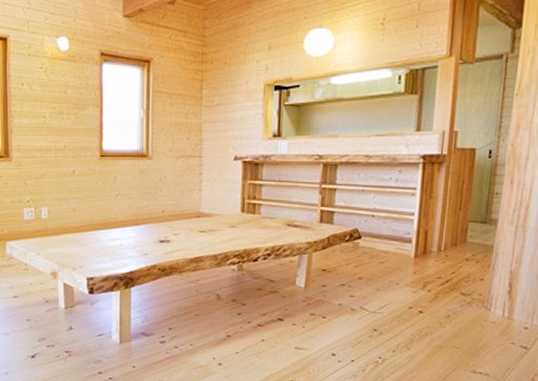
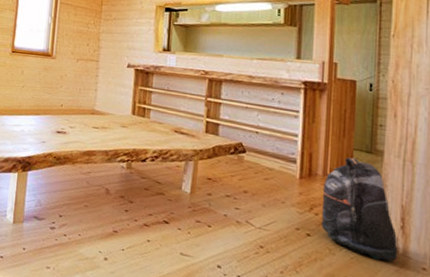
backpack: none [433,230,504,326] -> present [320,157,398,262]

